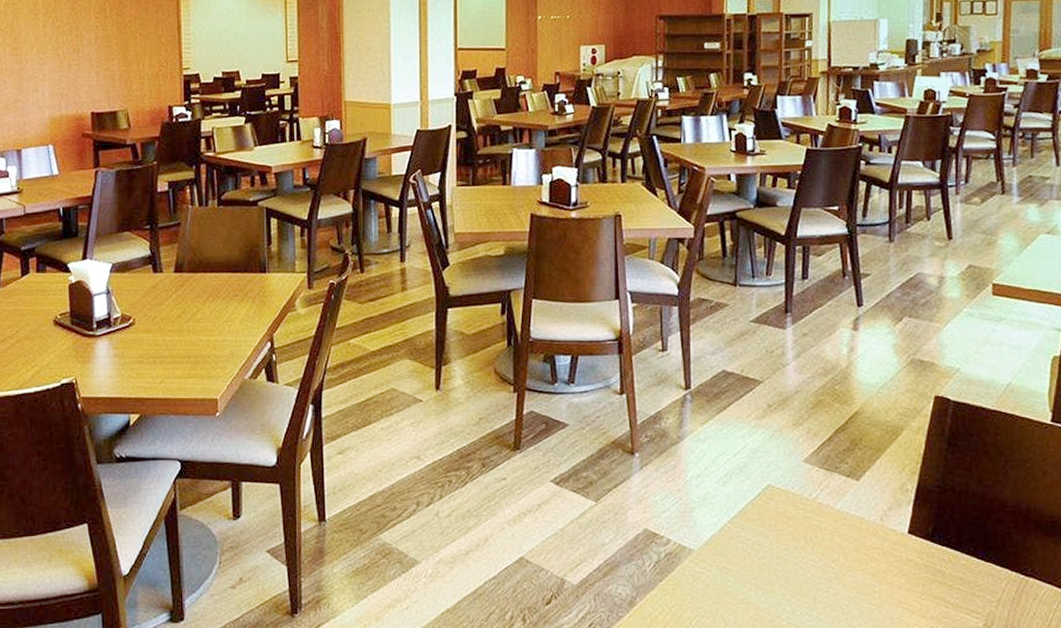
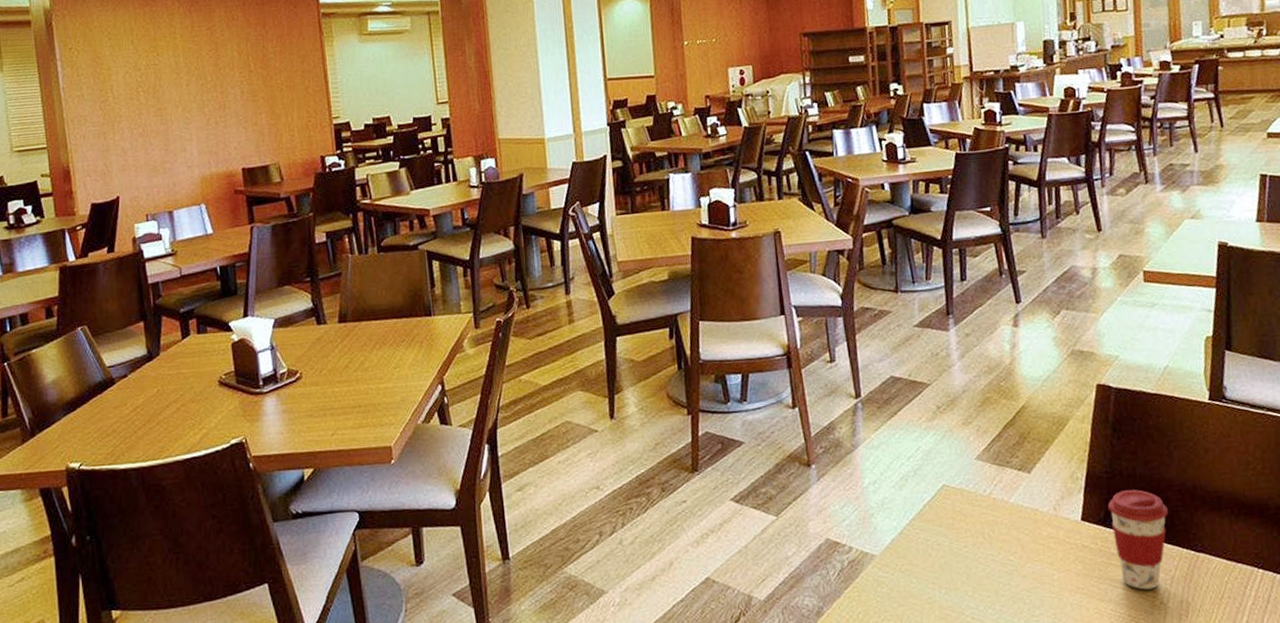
coffee cup: none [937,507,999,610] -> present [1108,489,1168,590]

